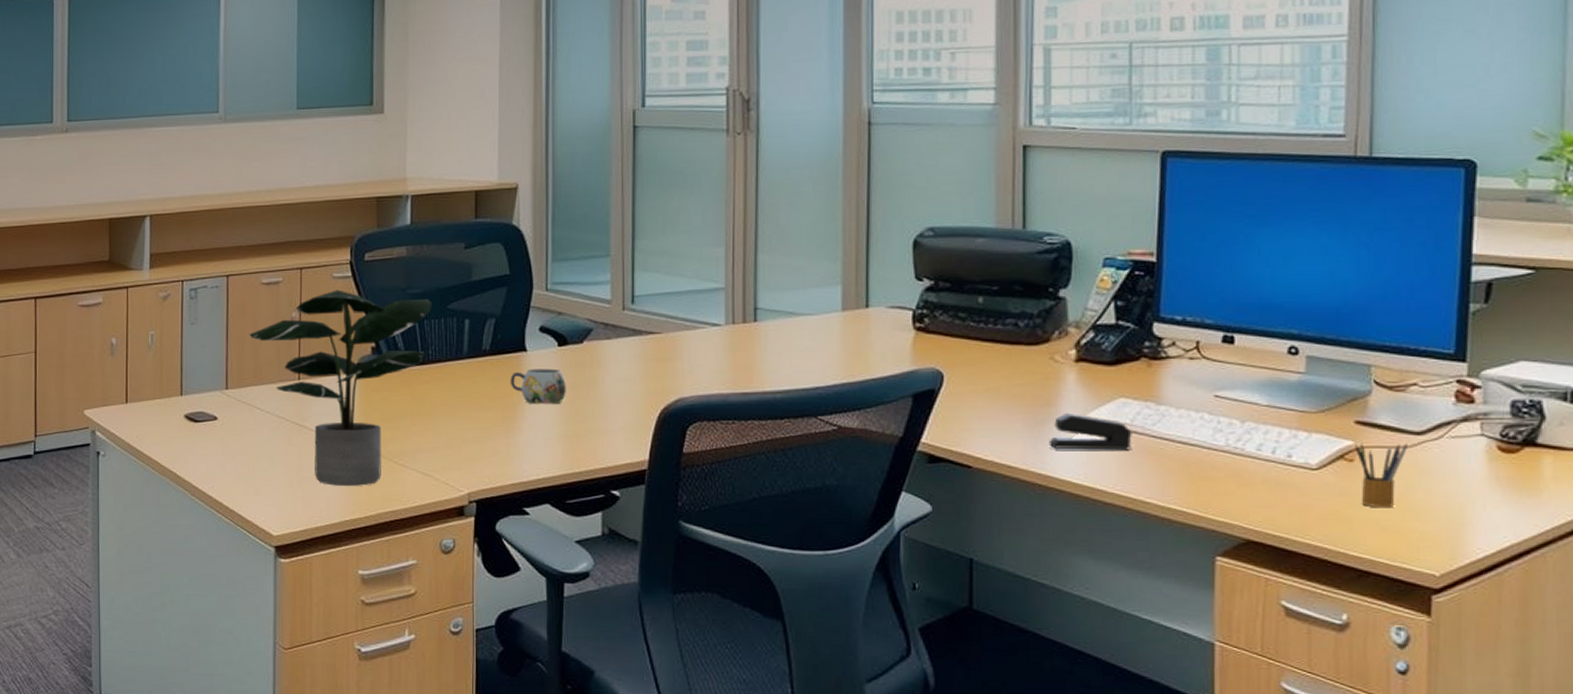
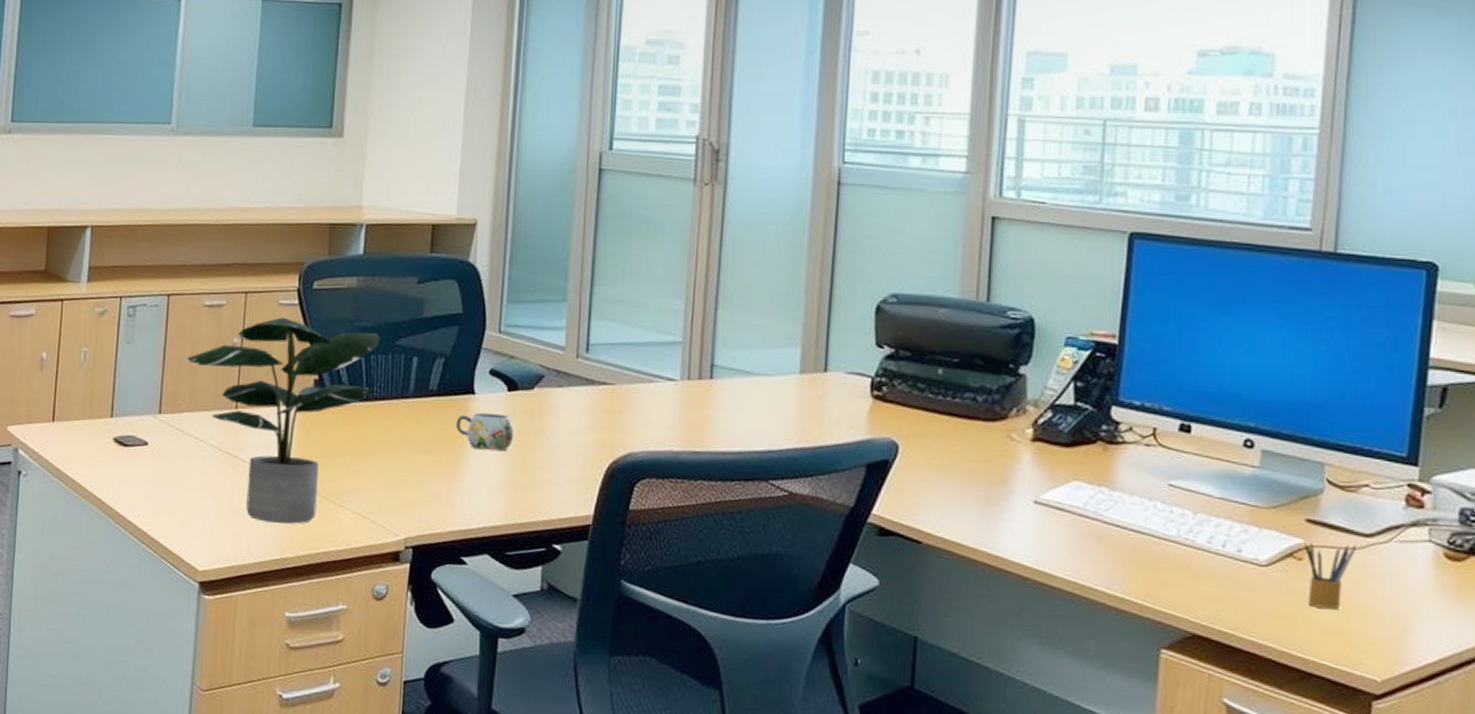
stapler: present [1048,412,1132,450] -> none [1000,492,1084,535]

